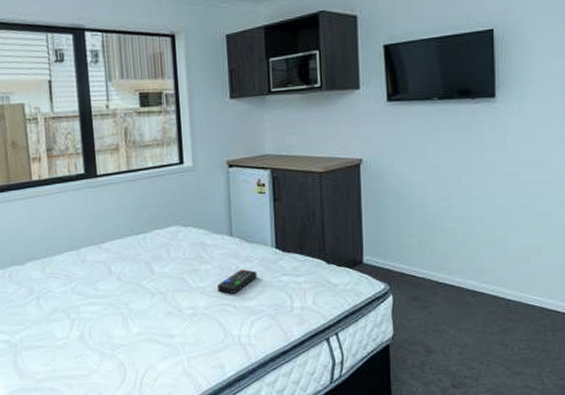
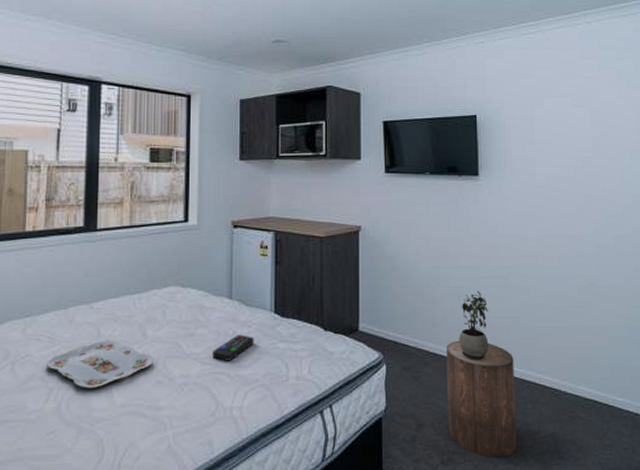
serving tray: none [66,276,163,319] -> present [46,340,154,388]
stool: none [458,270,535,382] -> present [447,340,517,458]
potted plant: none [471,220,505,290] -> present [459,291,489,361]

